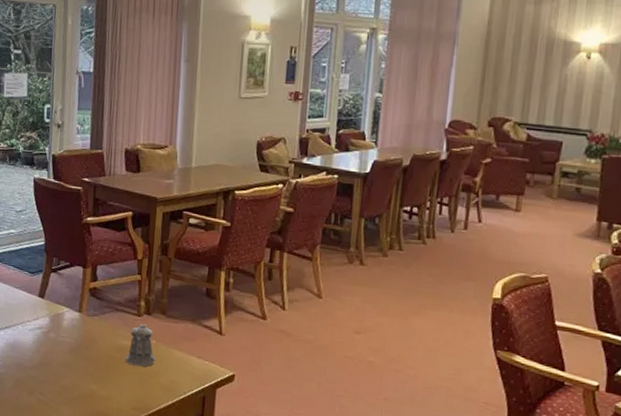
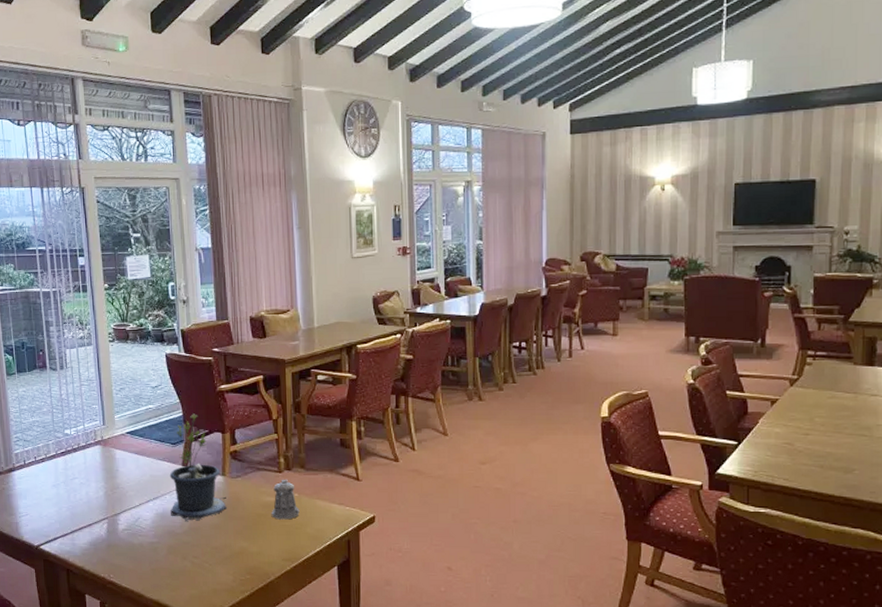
potted plant: none [21,243,80,357] -> present [169,413,227,522]

